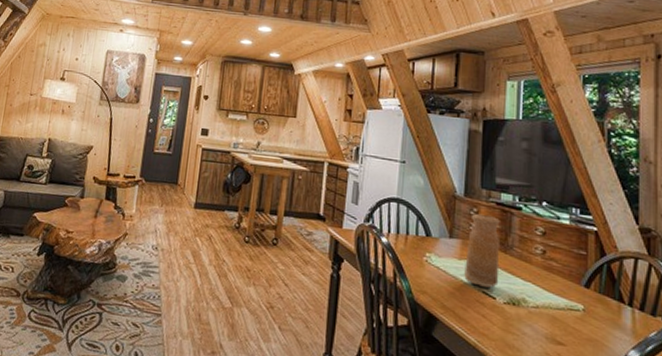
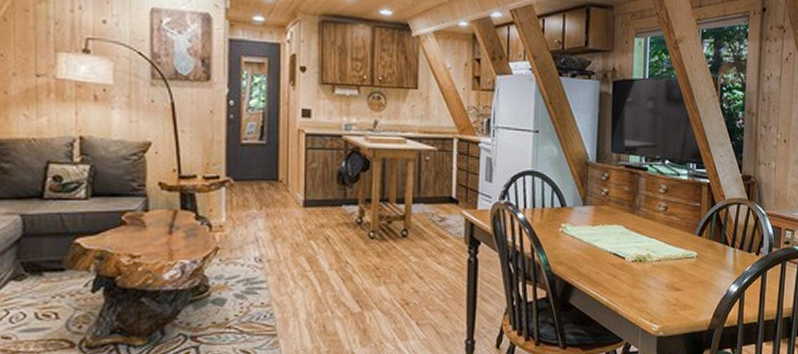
vase: present [464,213,500,288] -> none [597,178,629,249]

